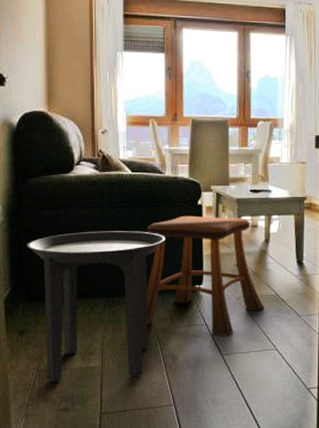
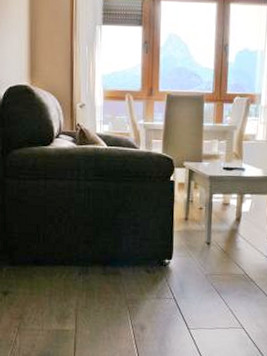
side table: present [27,231,166,383] -> none [10,202,138,343]
stool: present [146,215,265,337] -> none [117,191,233,312]

